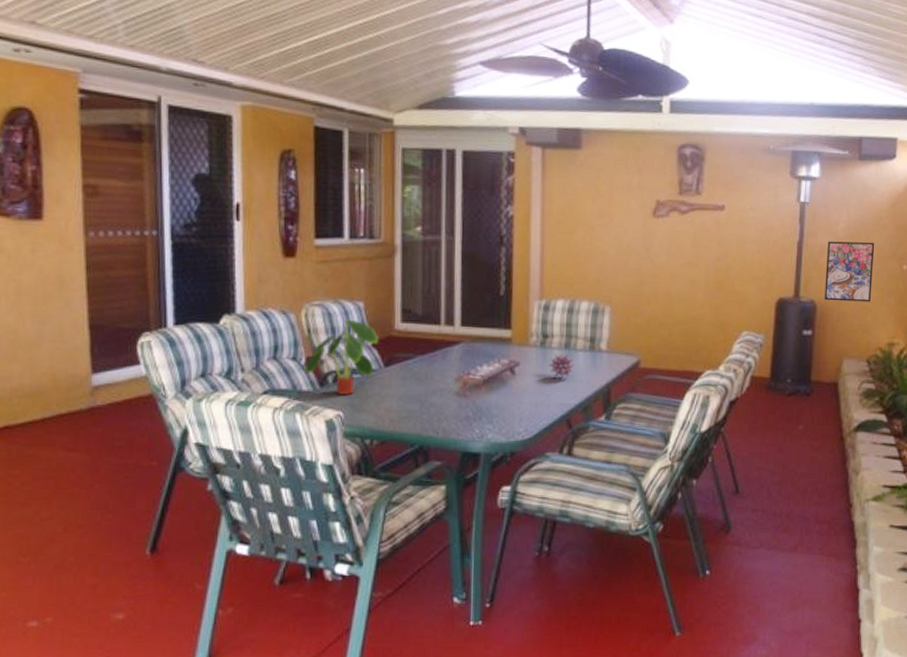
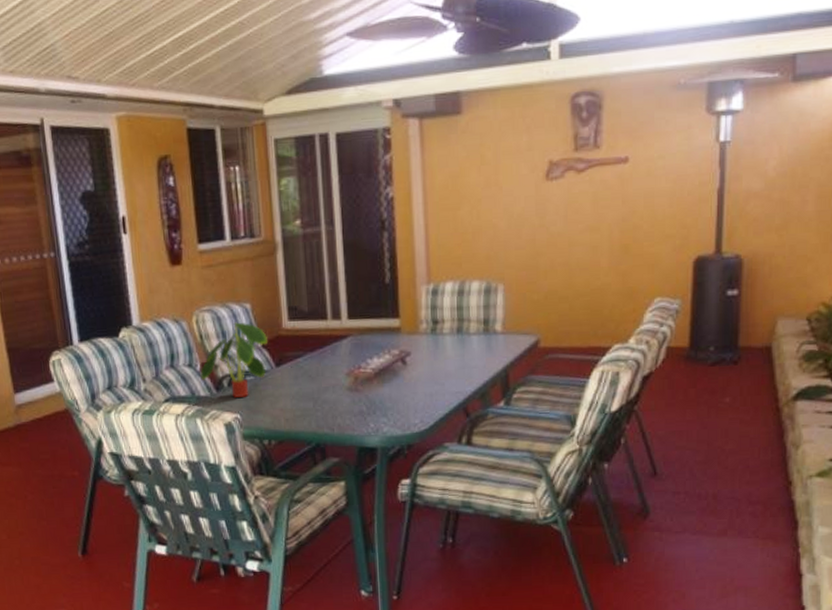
flower: present [549,353,575,378] -> none [441,338,469,364]
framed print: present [824,241,875,302] -> none [753,178,815,254]

